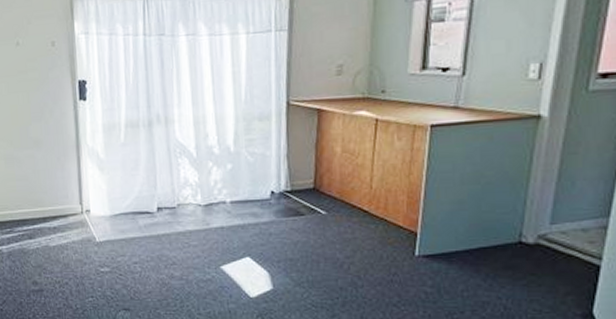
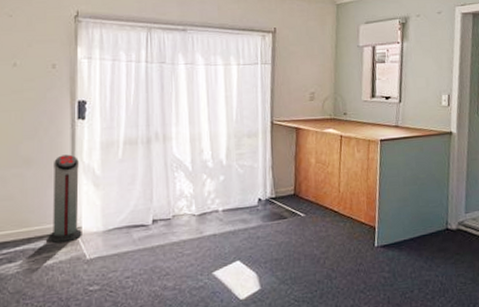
air purifier: none [59,137,91,224] -> present [47,154,82,243]

